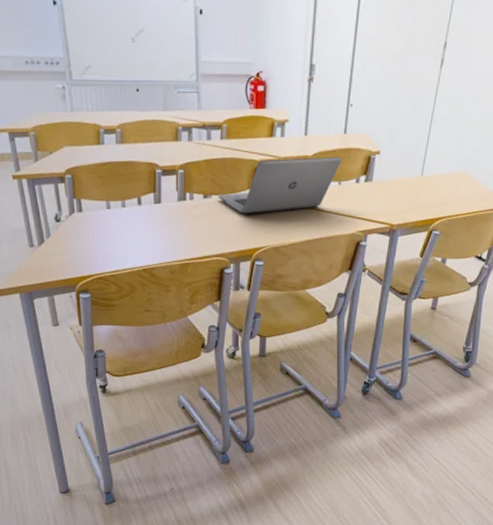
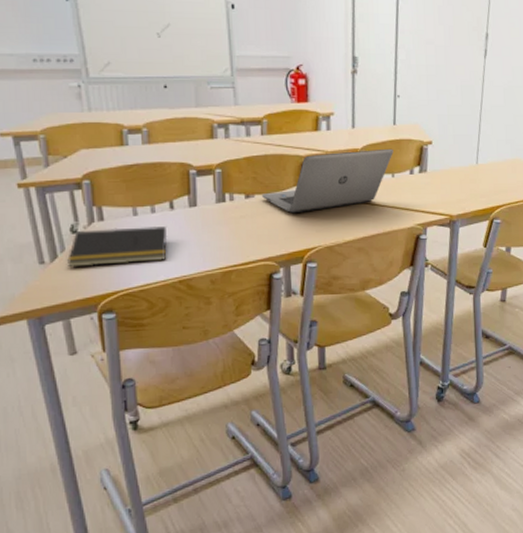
notepad: none [52,219,135,252] -> present [67,226,168,268]

